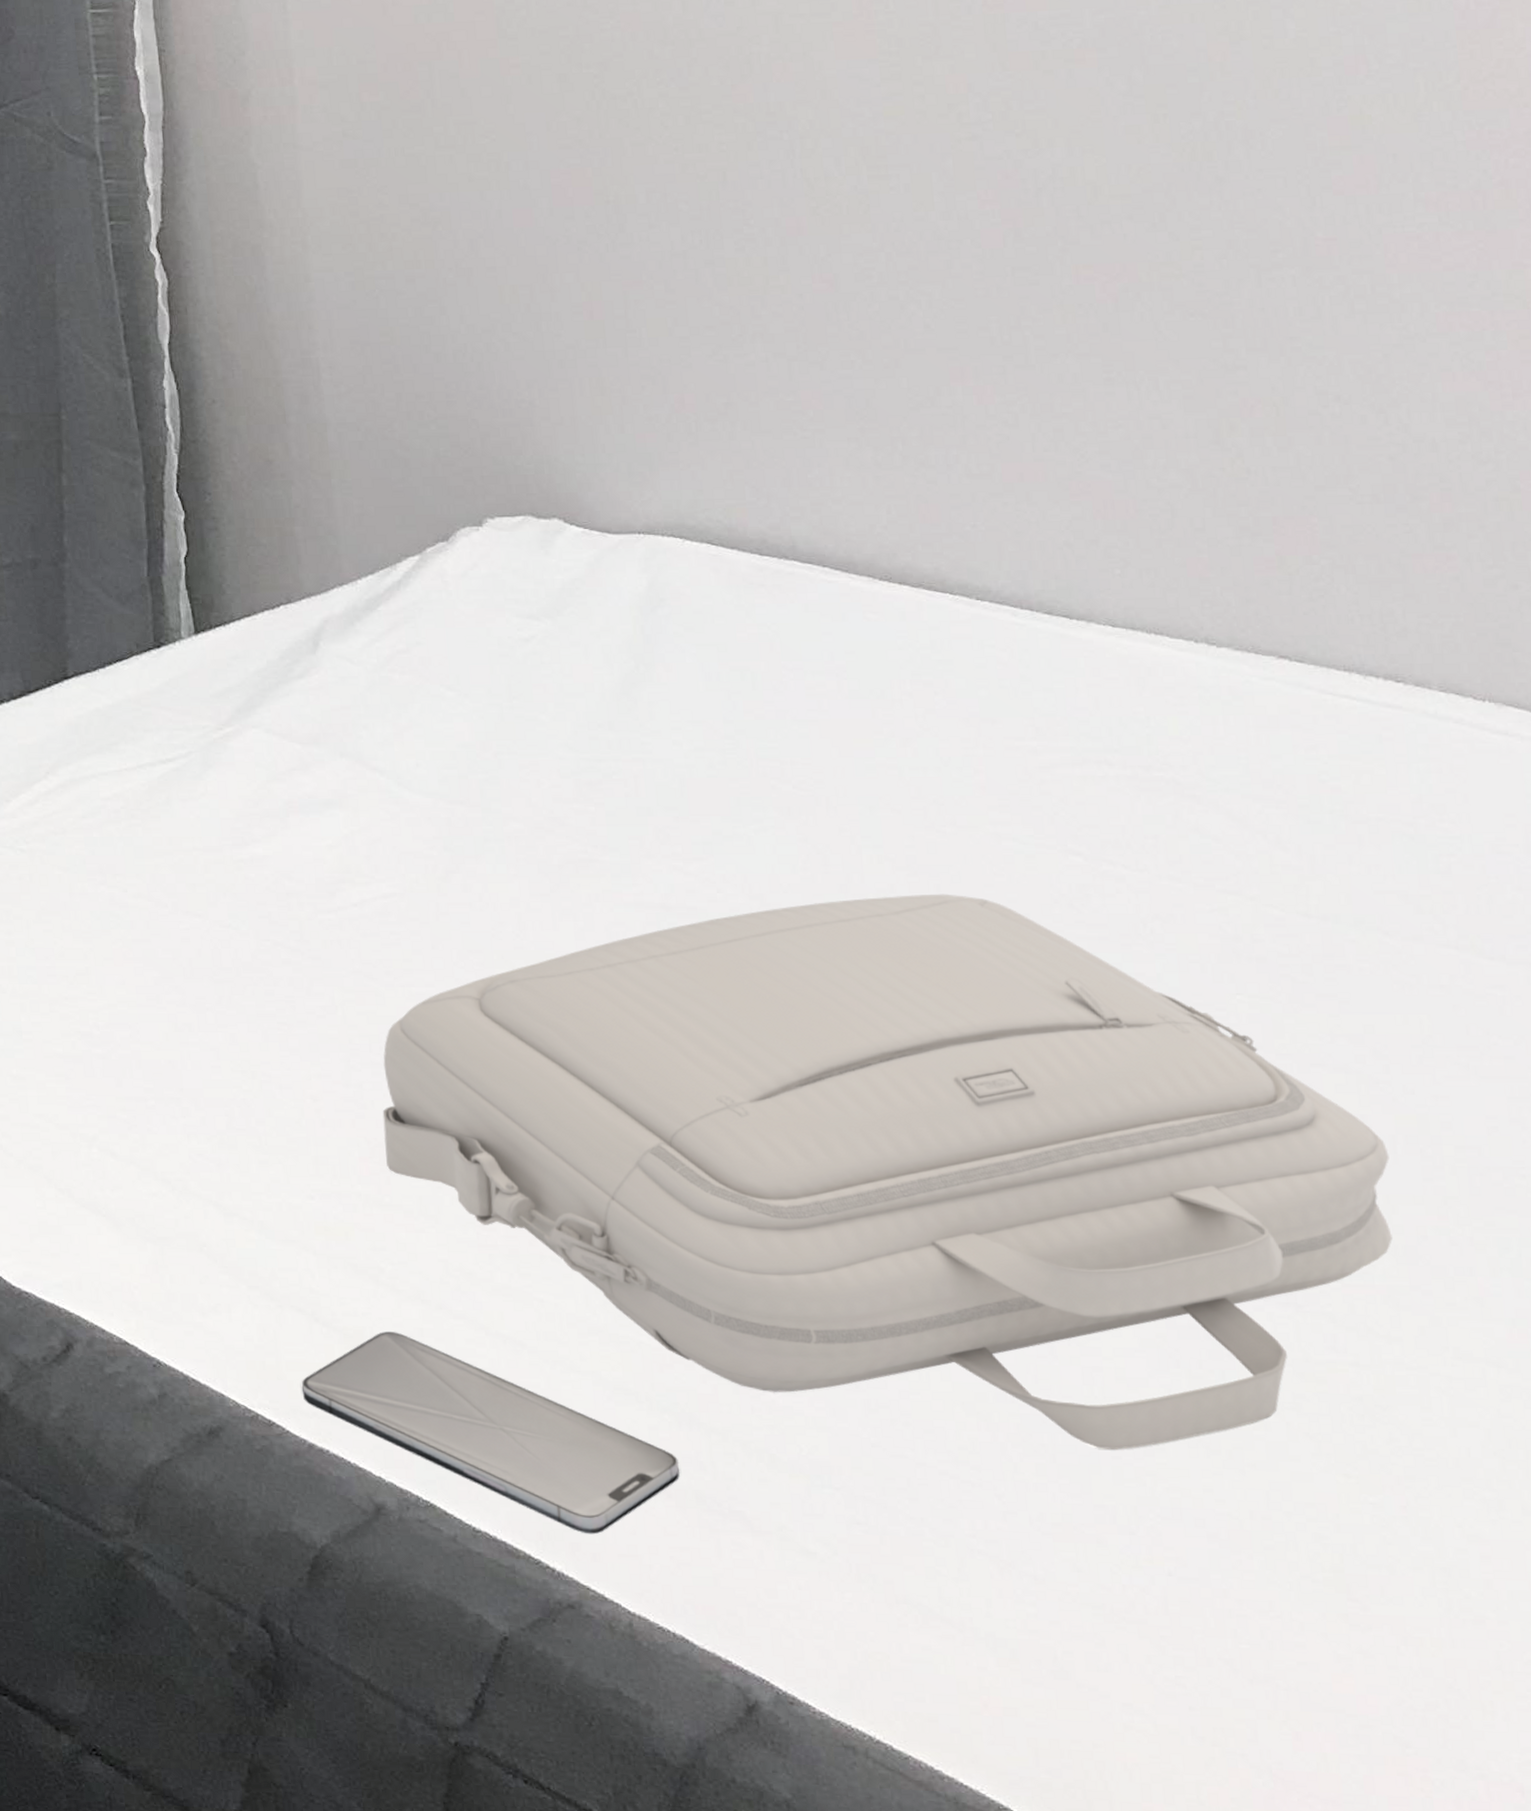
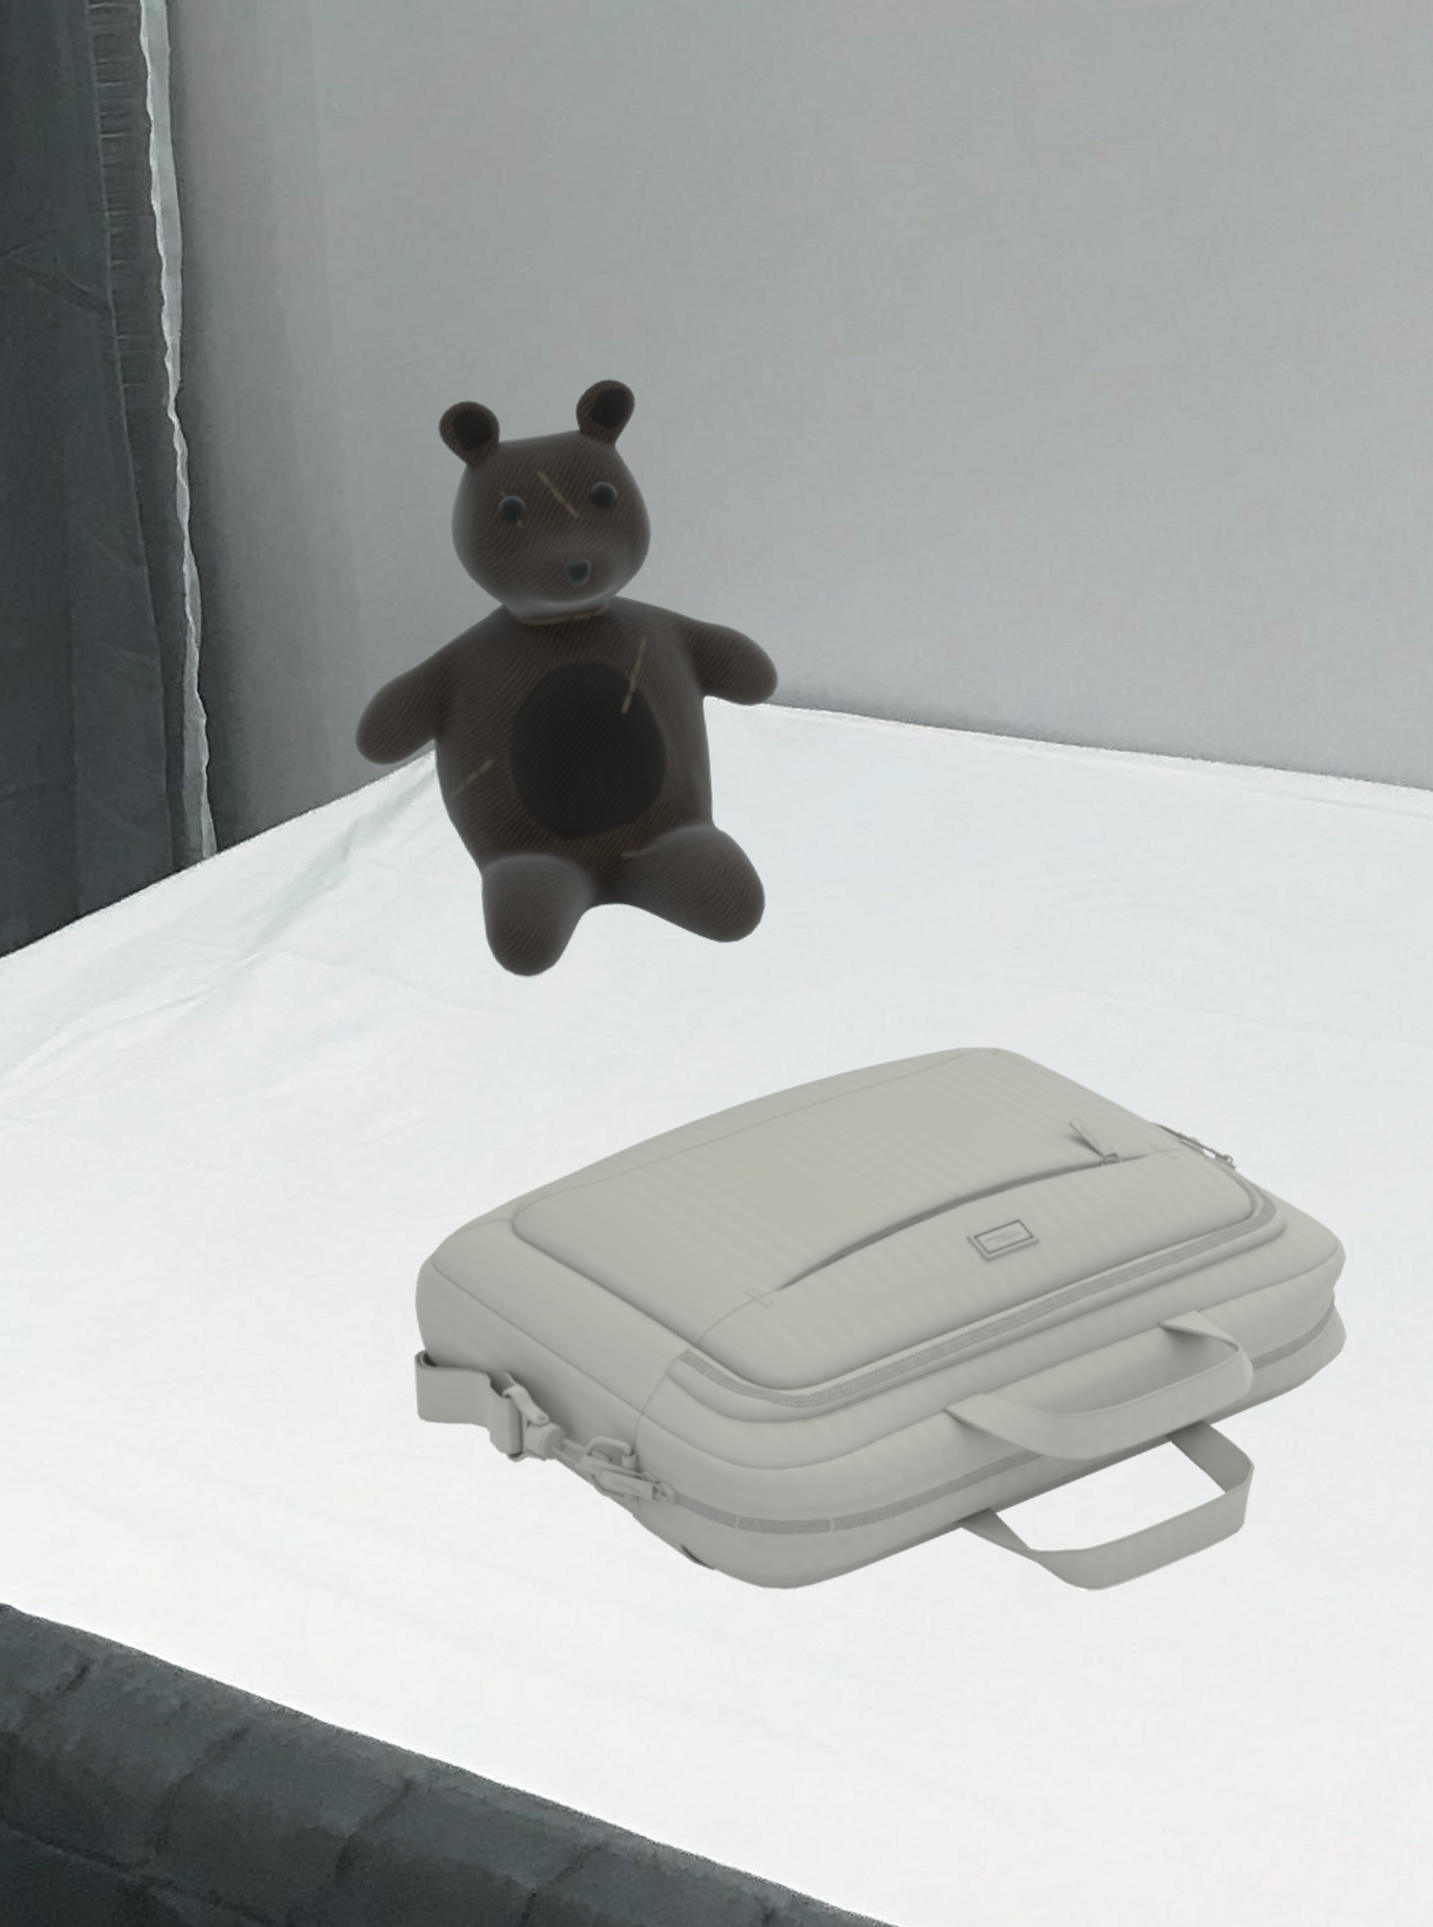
smartphone: present [302,1331,680,1535] -> none [330,1592,704,1771]
teddy bear: none [323,242,746,778] -> present [354,378,779,978]

